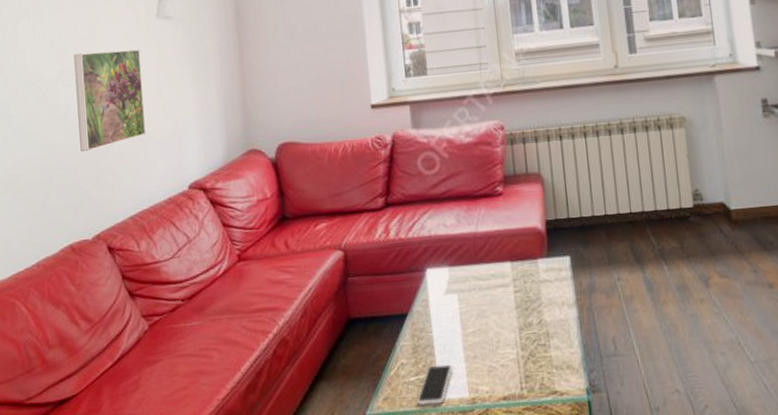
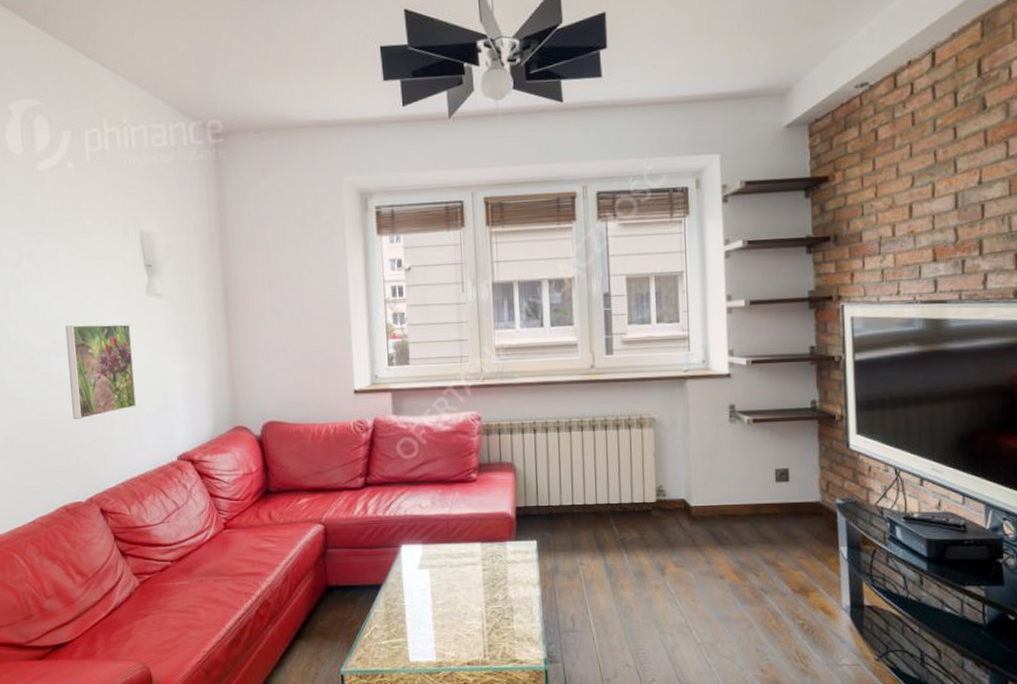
smartphone: present [417,364,453,405] -> none [388,631,422,666]

